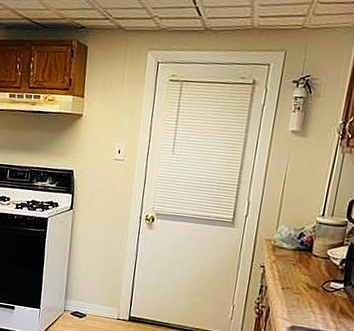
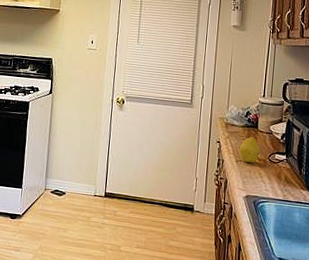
fruit: none [287,260,313,291] -> present [240,136,260,163]

